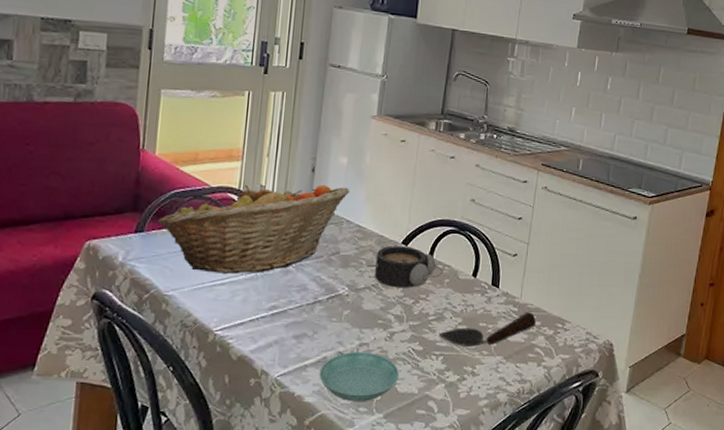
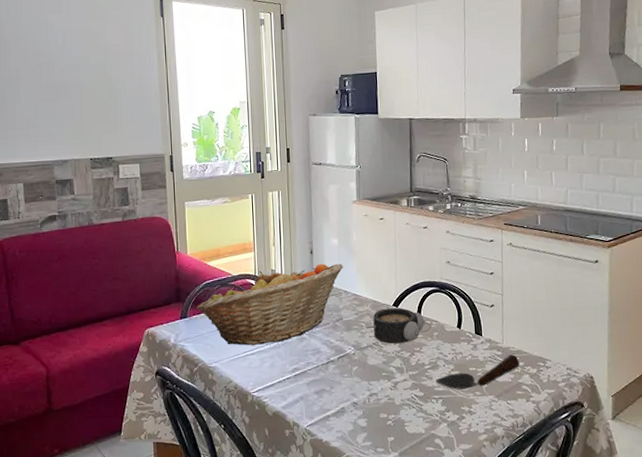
saucer: present [319,352,400,402] -> none [340,401,407,444]

